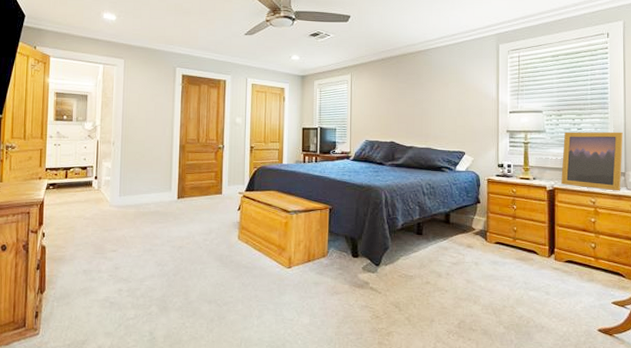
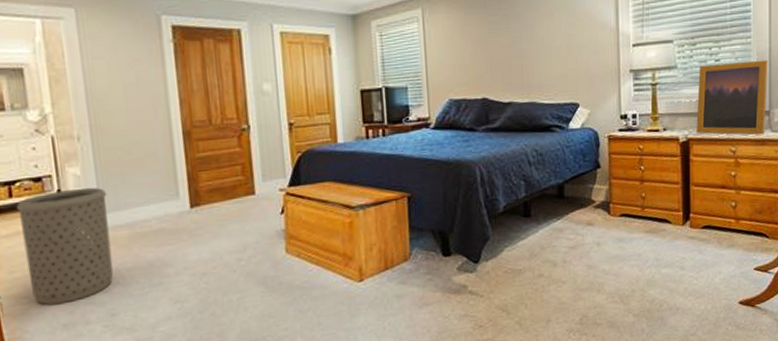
laundry basket: none [68,177,126,256] -> present [15,187,114,306]

